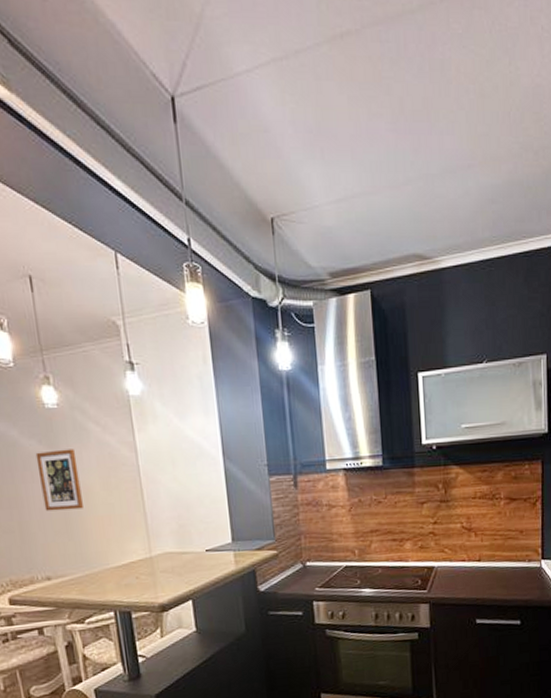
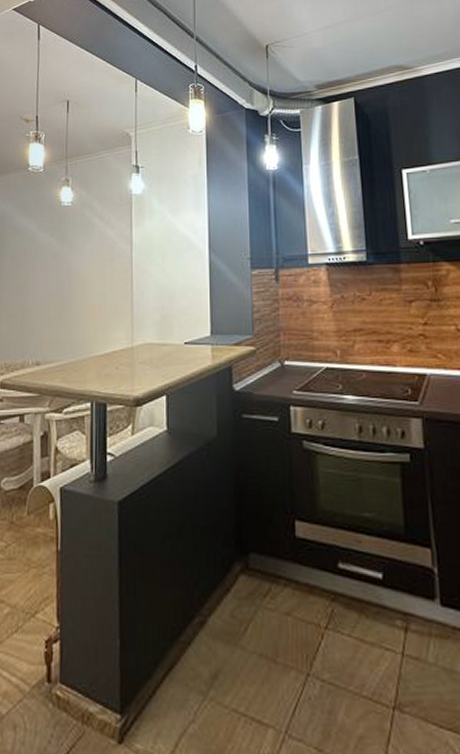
wall art: present [35,449,83,511] -> none [46,241,80,298]

